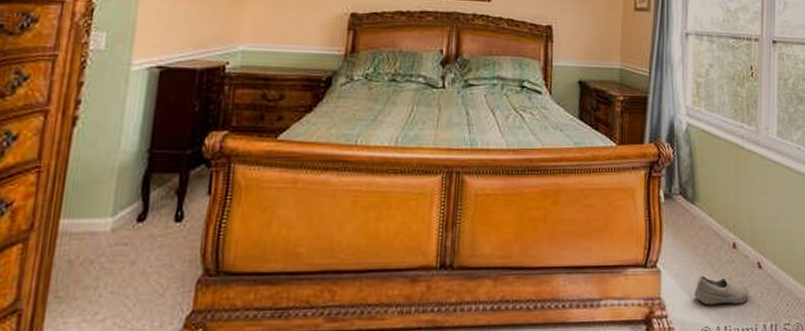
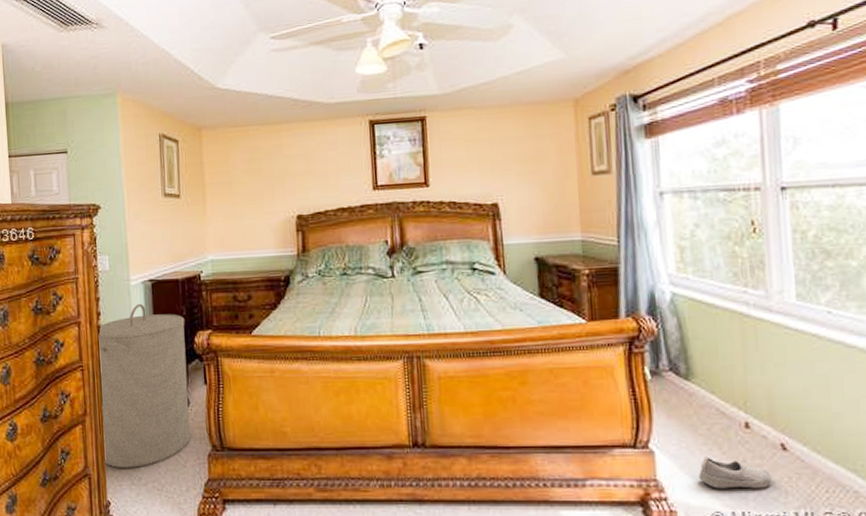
laundry hamper: none [46,93,196,300] -> present [99,303,191,468]

